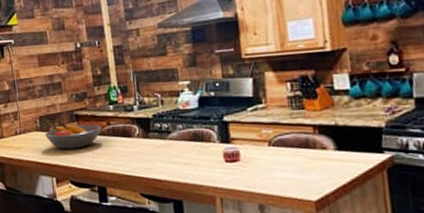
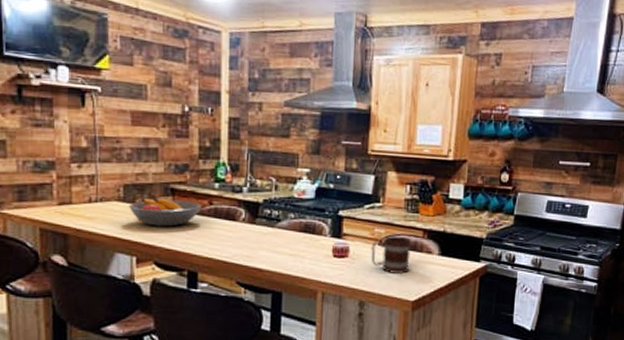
mug: none [261,134,306,174] -> present [371,235,411,274]

